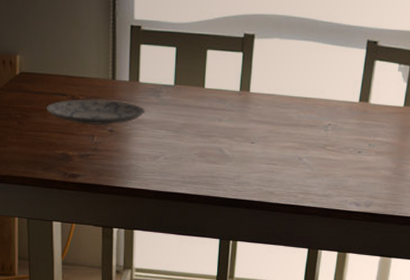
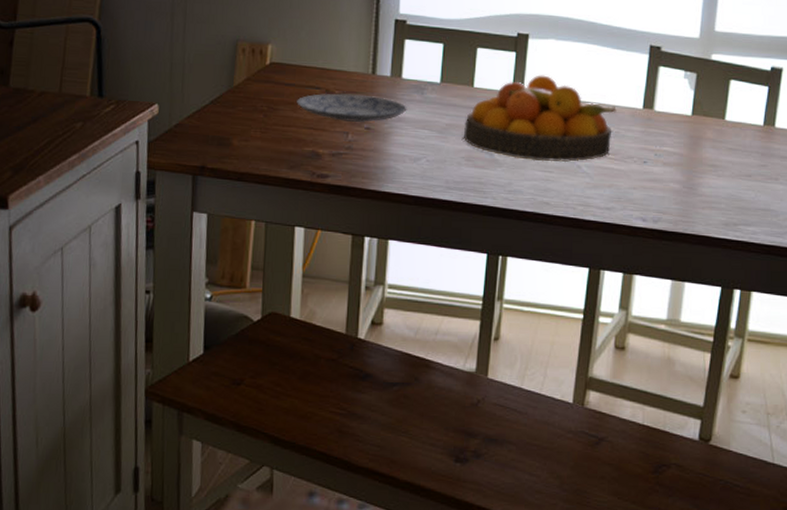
fruit bowl: none [197,73,335,155] -> present [464,75,617,163]

